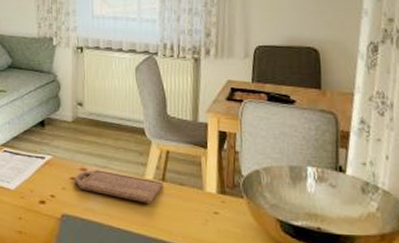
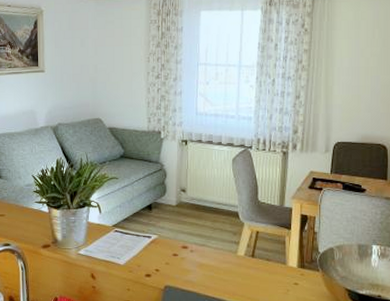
cutting board: present [74,170,163,203] -> none [176,248,252,276]

